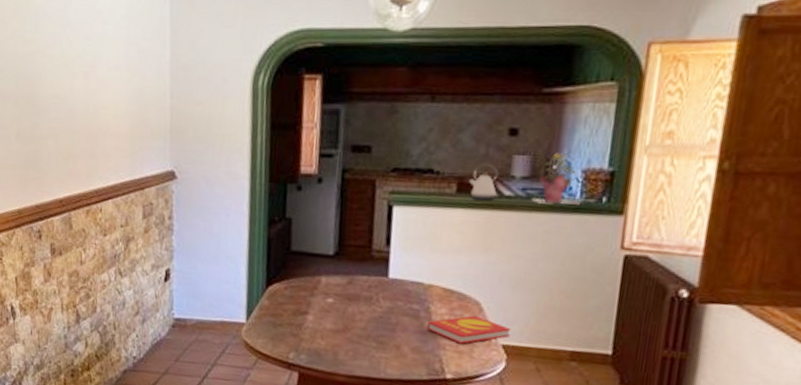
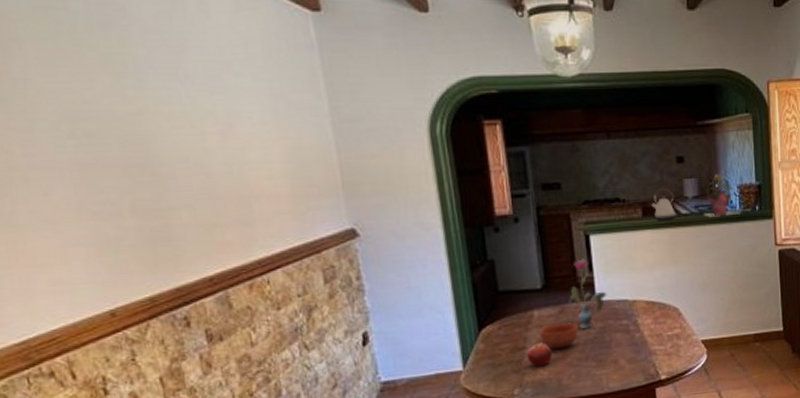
fruit: none [307,310,333,335] -> present [526,342,552,366]
bowl: none [323,293,364,322] -> present [539,323,578,349]
vase: none [359,230,401,307] -> present [569,259,607,330]
book: present [427,315,511,344] -> none [638,320,706,347]

